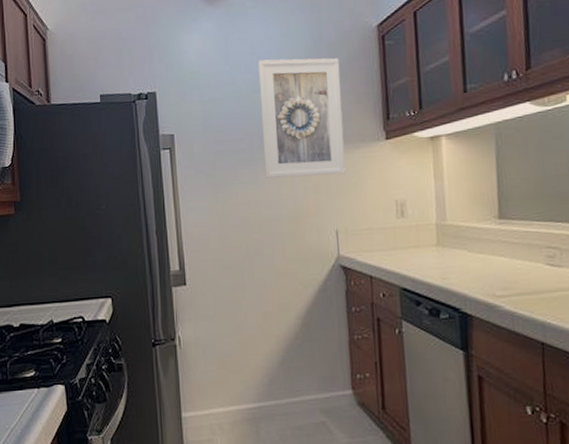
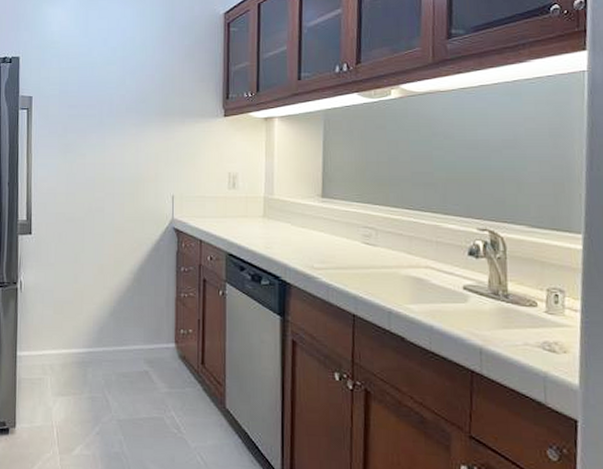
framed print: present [258,58,346,178] -> none [112,36,187,145]

